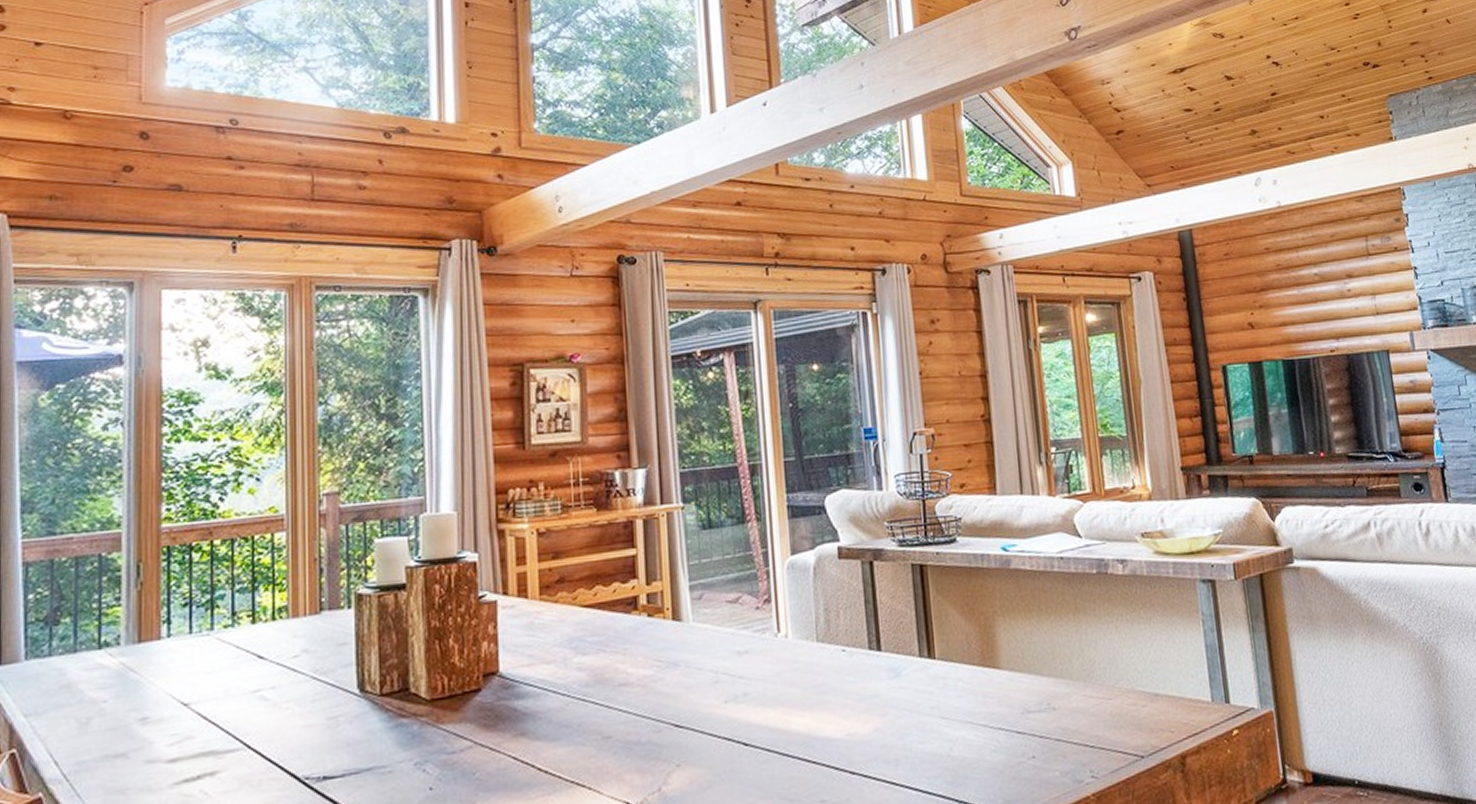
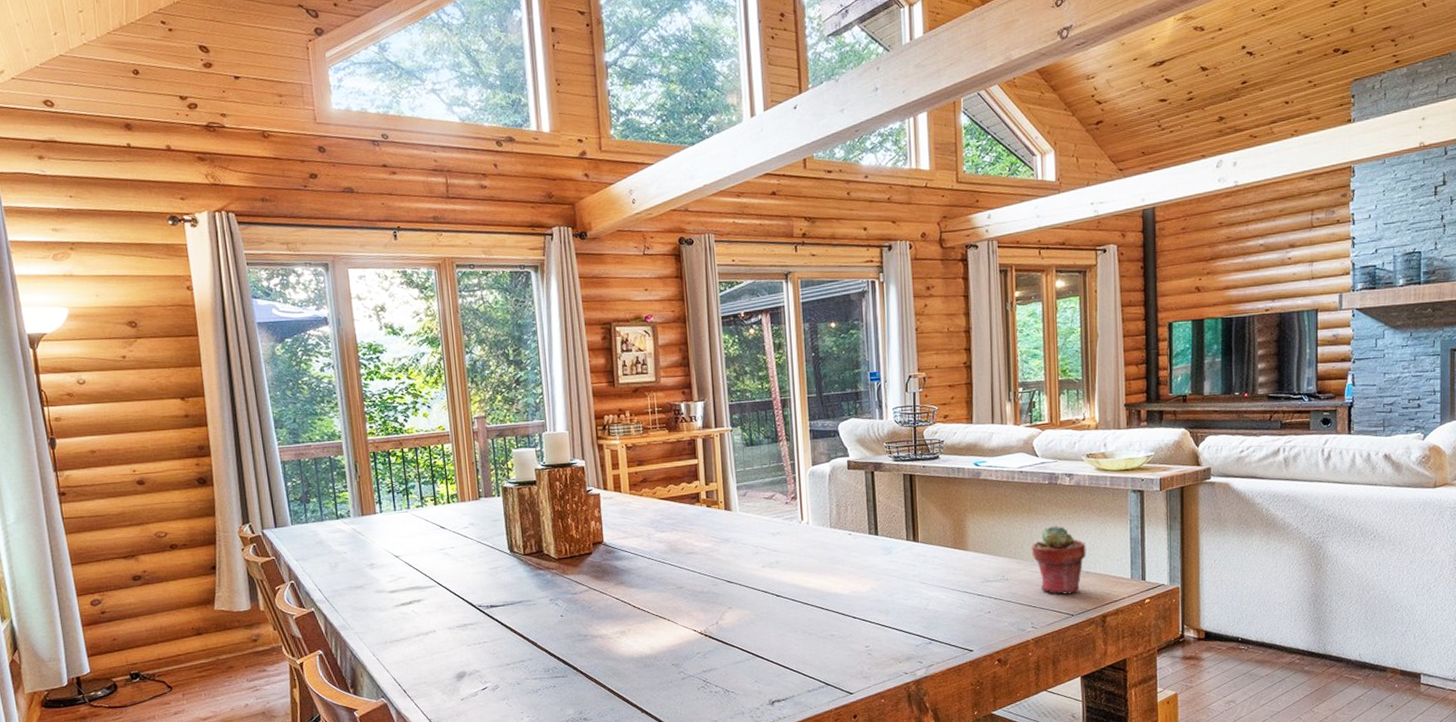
potted succulent: none [1082,630,1153,728] -> present [1031,525,1086,595]

